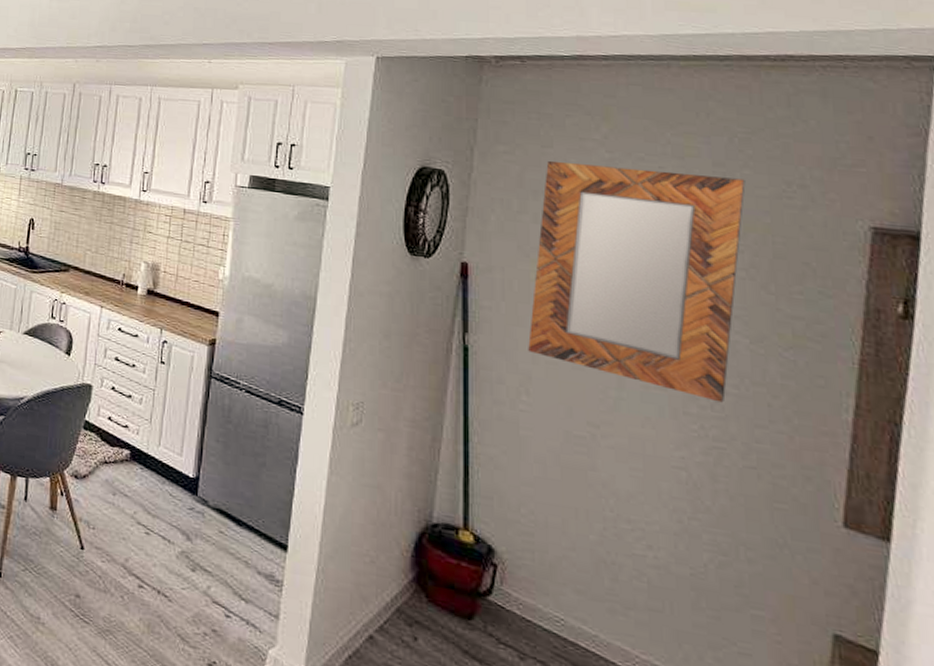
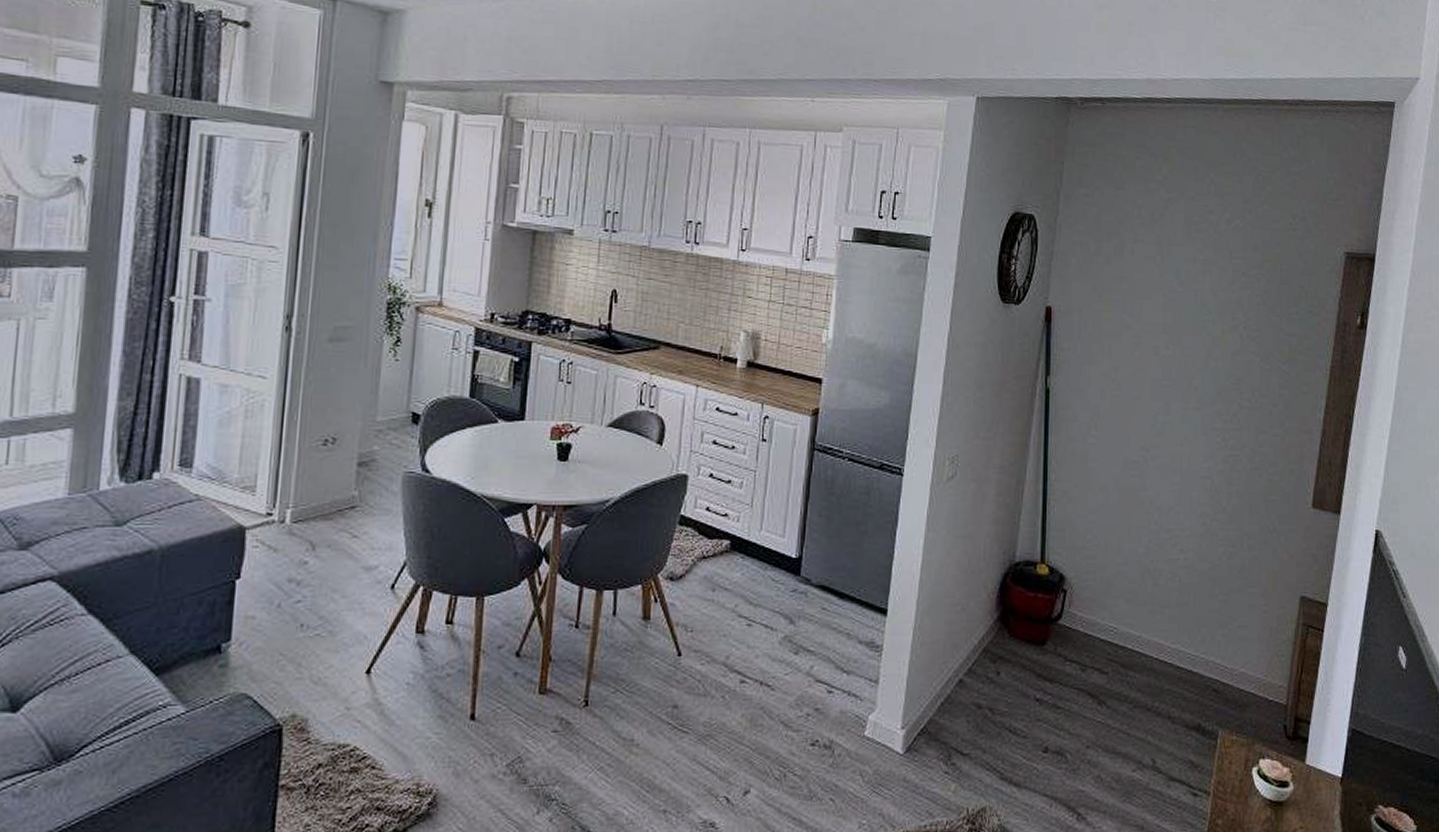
home mirror: present [528,161,746,403] -> none [1098,203,1265,416]

